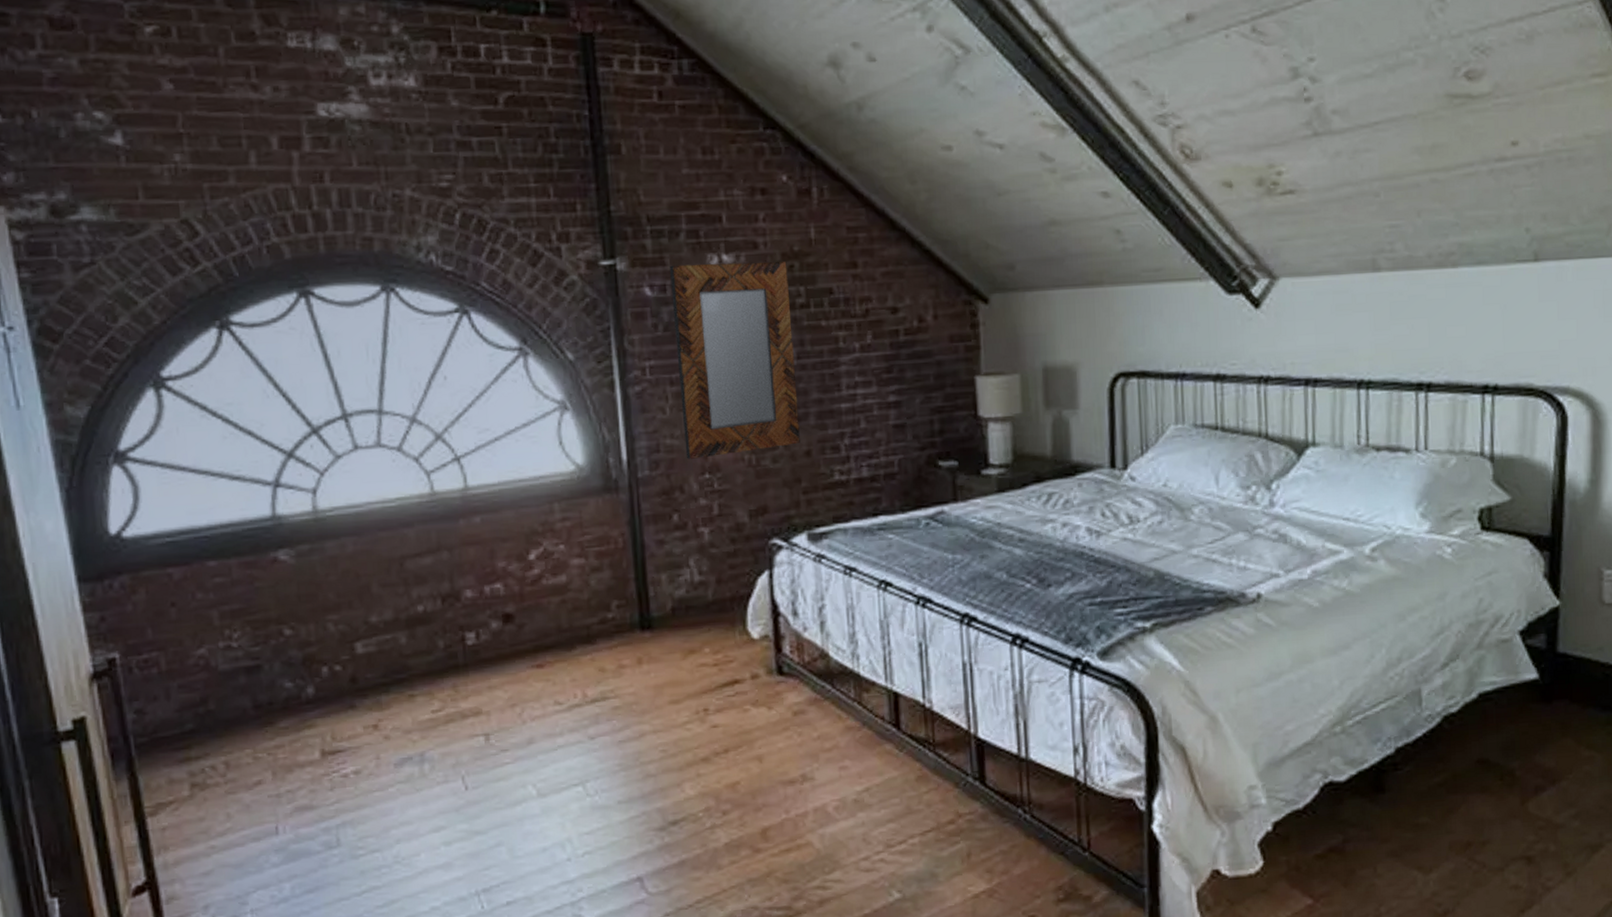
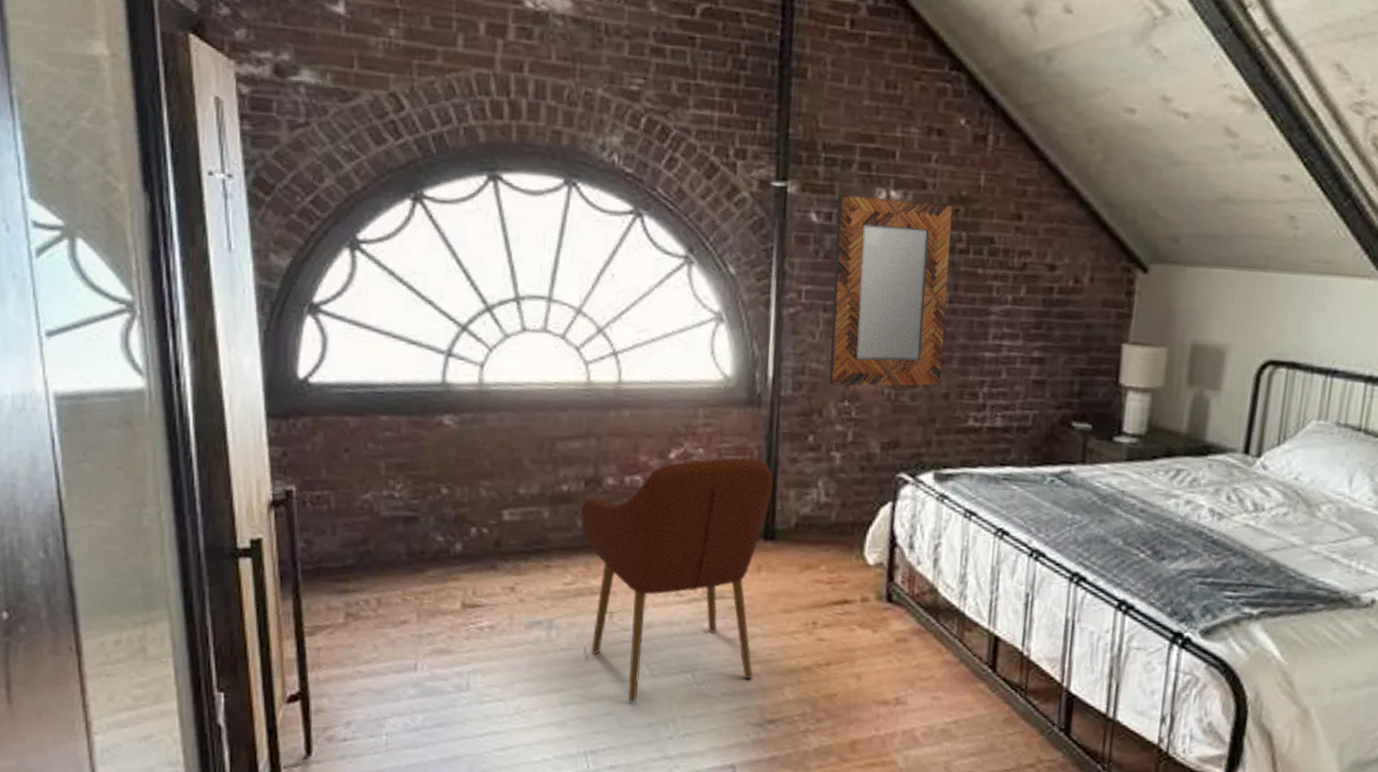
armchair: none [441,547,648,829] -> present [581,458,774,703]

